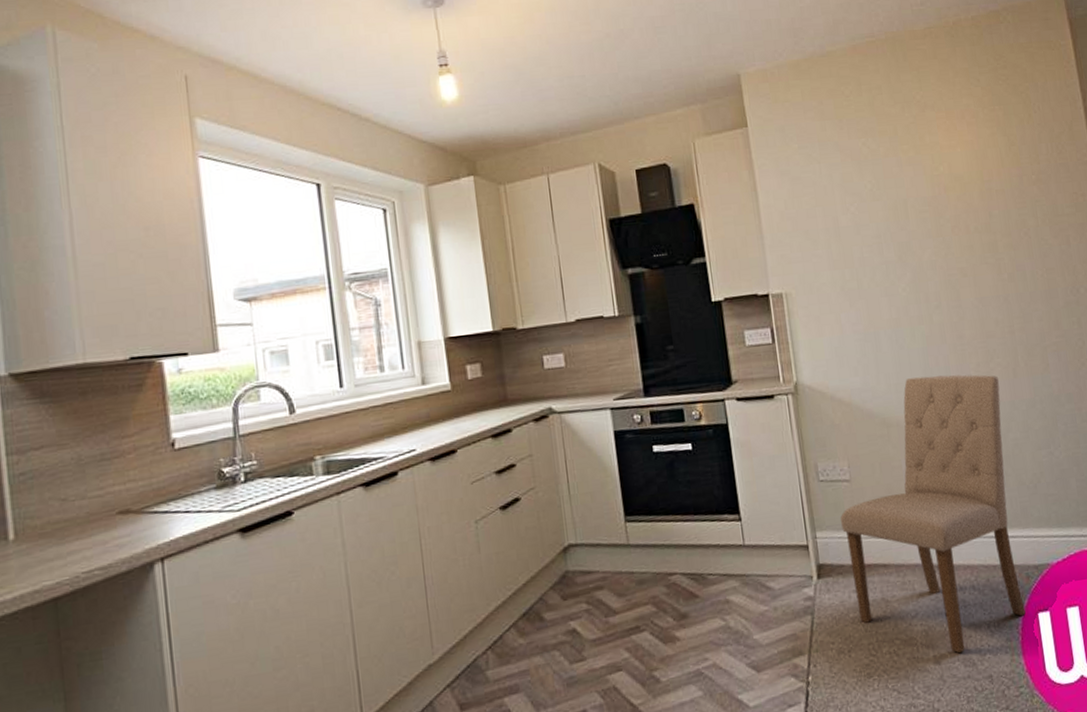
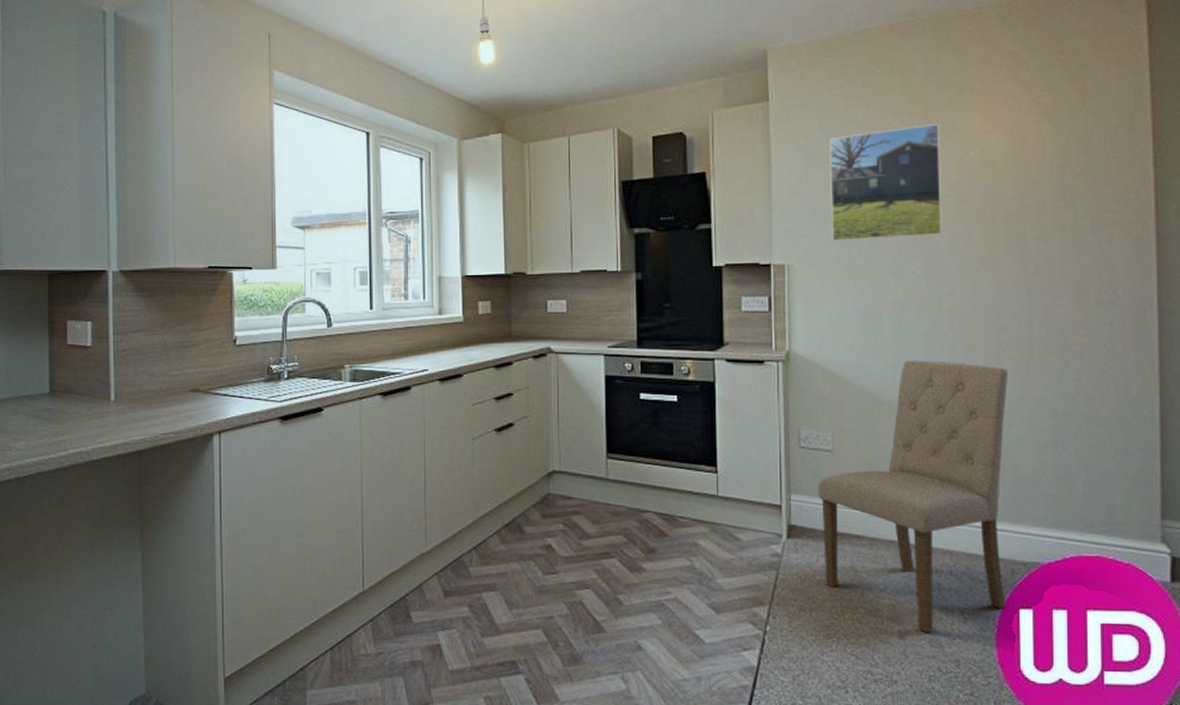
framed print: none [810,140,924,266] -> present [830,123,942,242]

